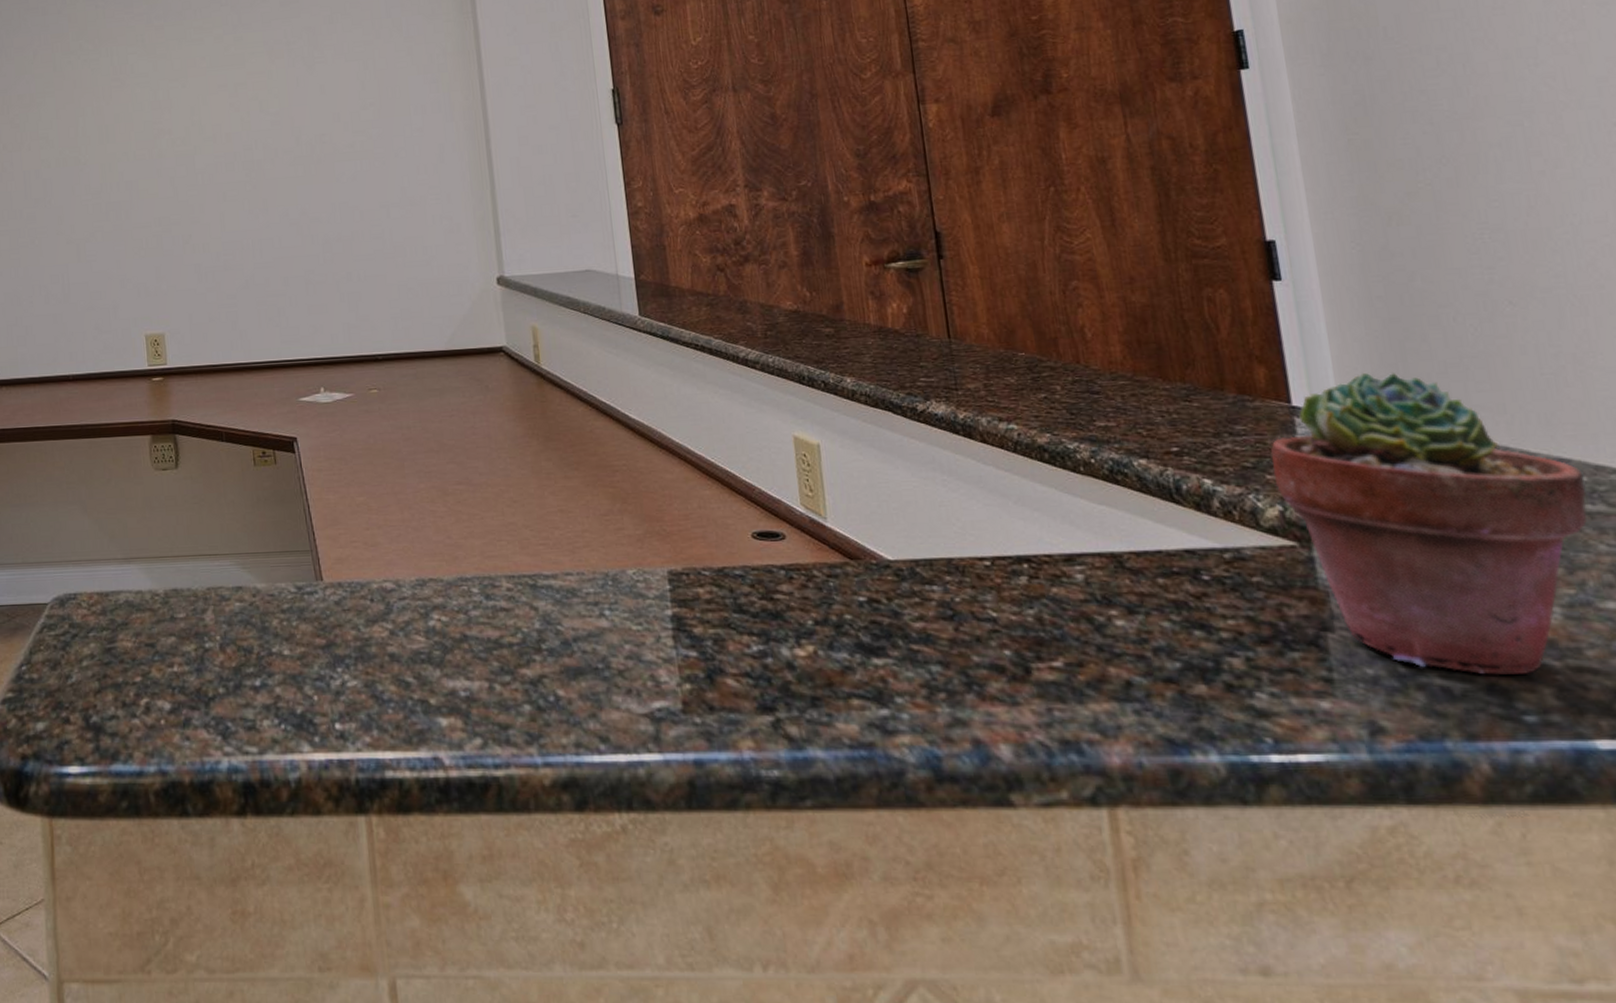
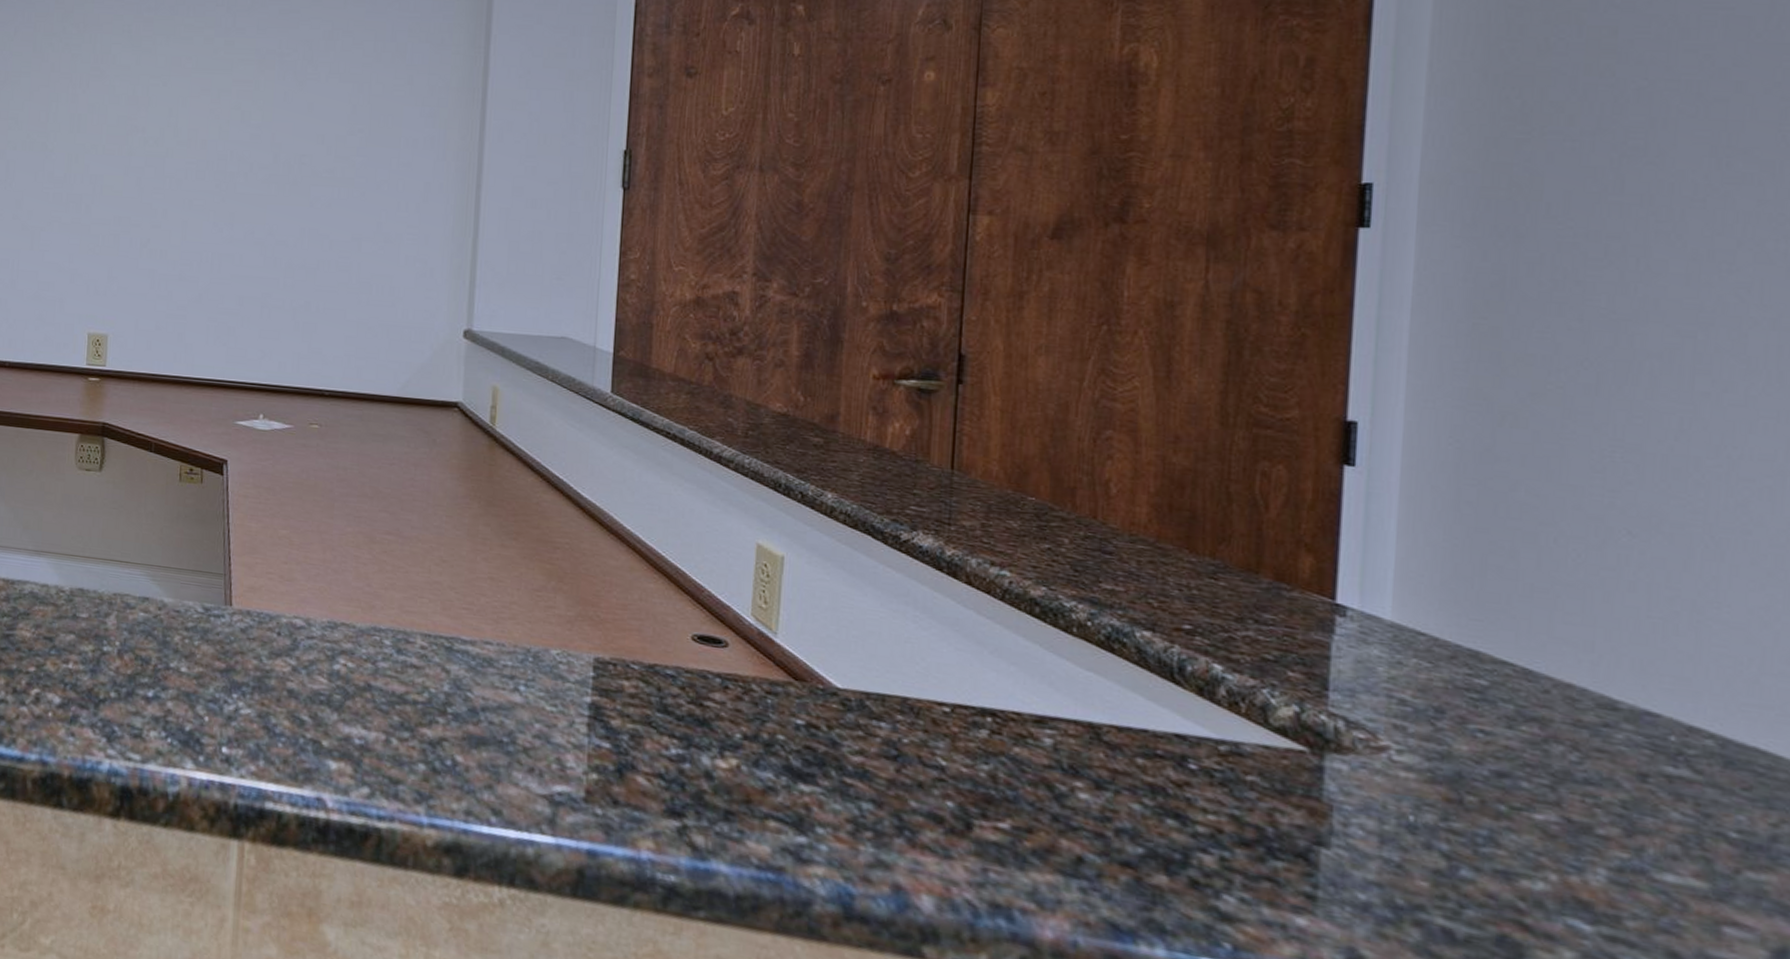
potted succulent: present [1270,372,1588,675] -> none [1296,580,1672,933]

